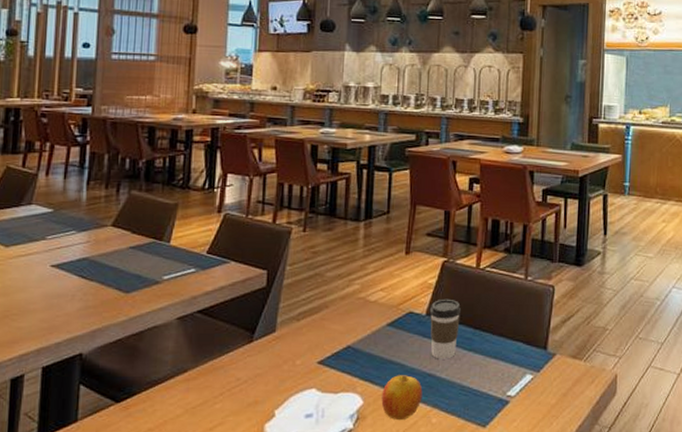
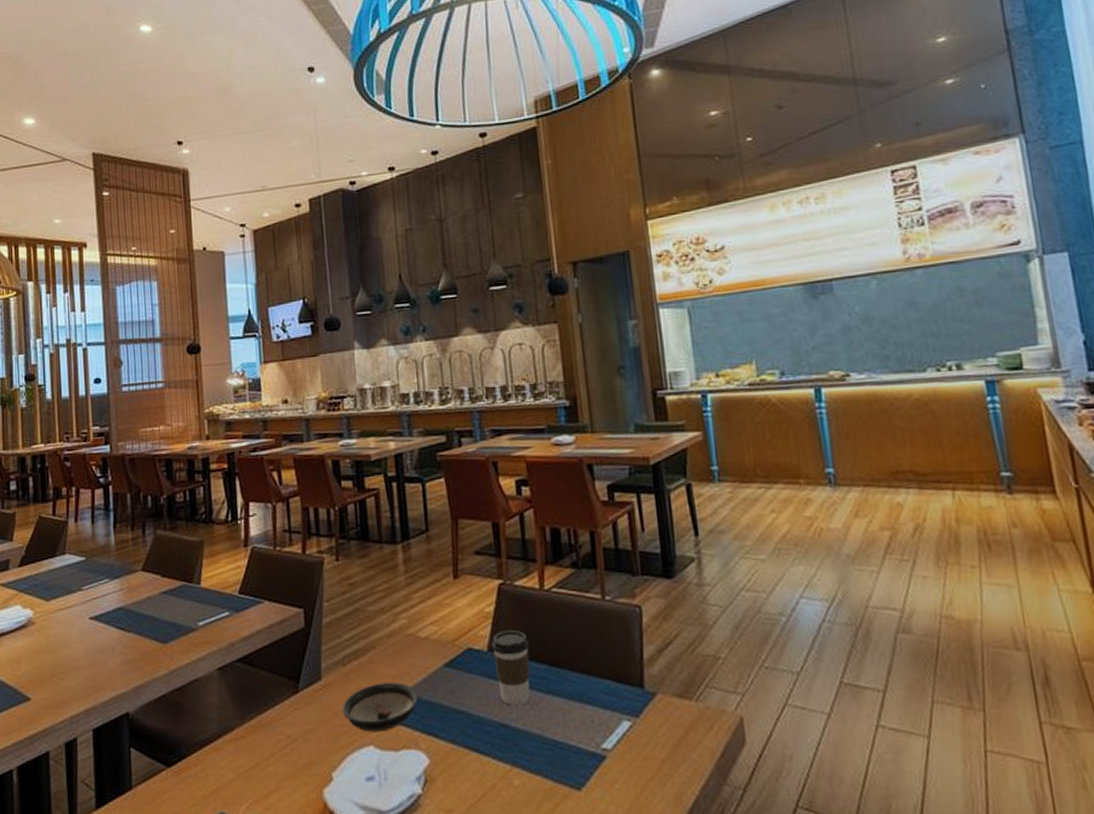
saucer: none [292,337,361,378] -> present [343,682,419,733]
apple: present [381,375,423,421] -> none [449,726,498,783]

